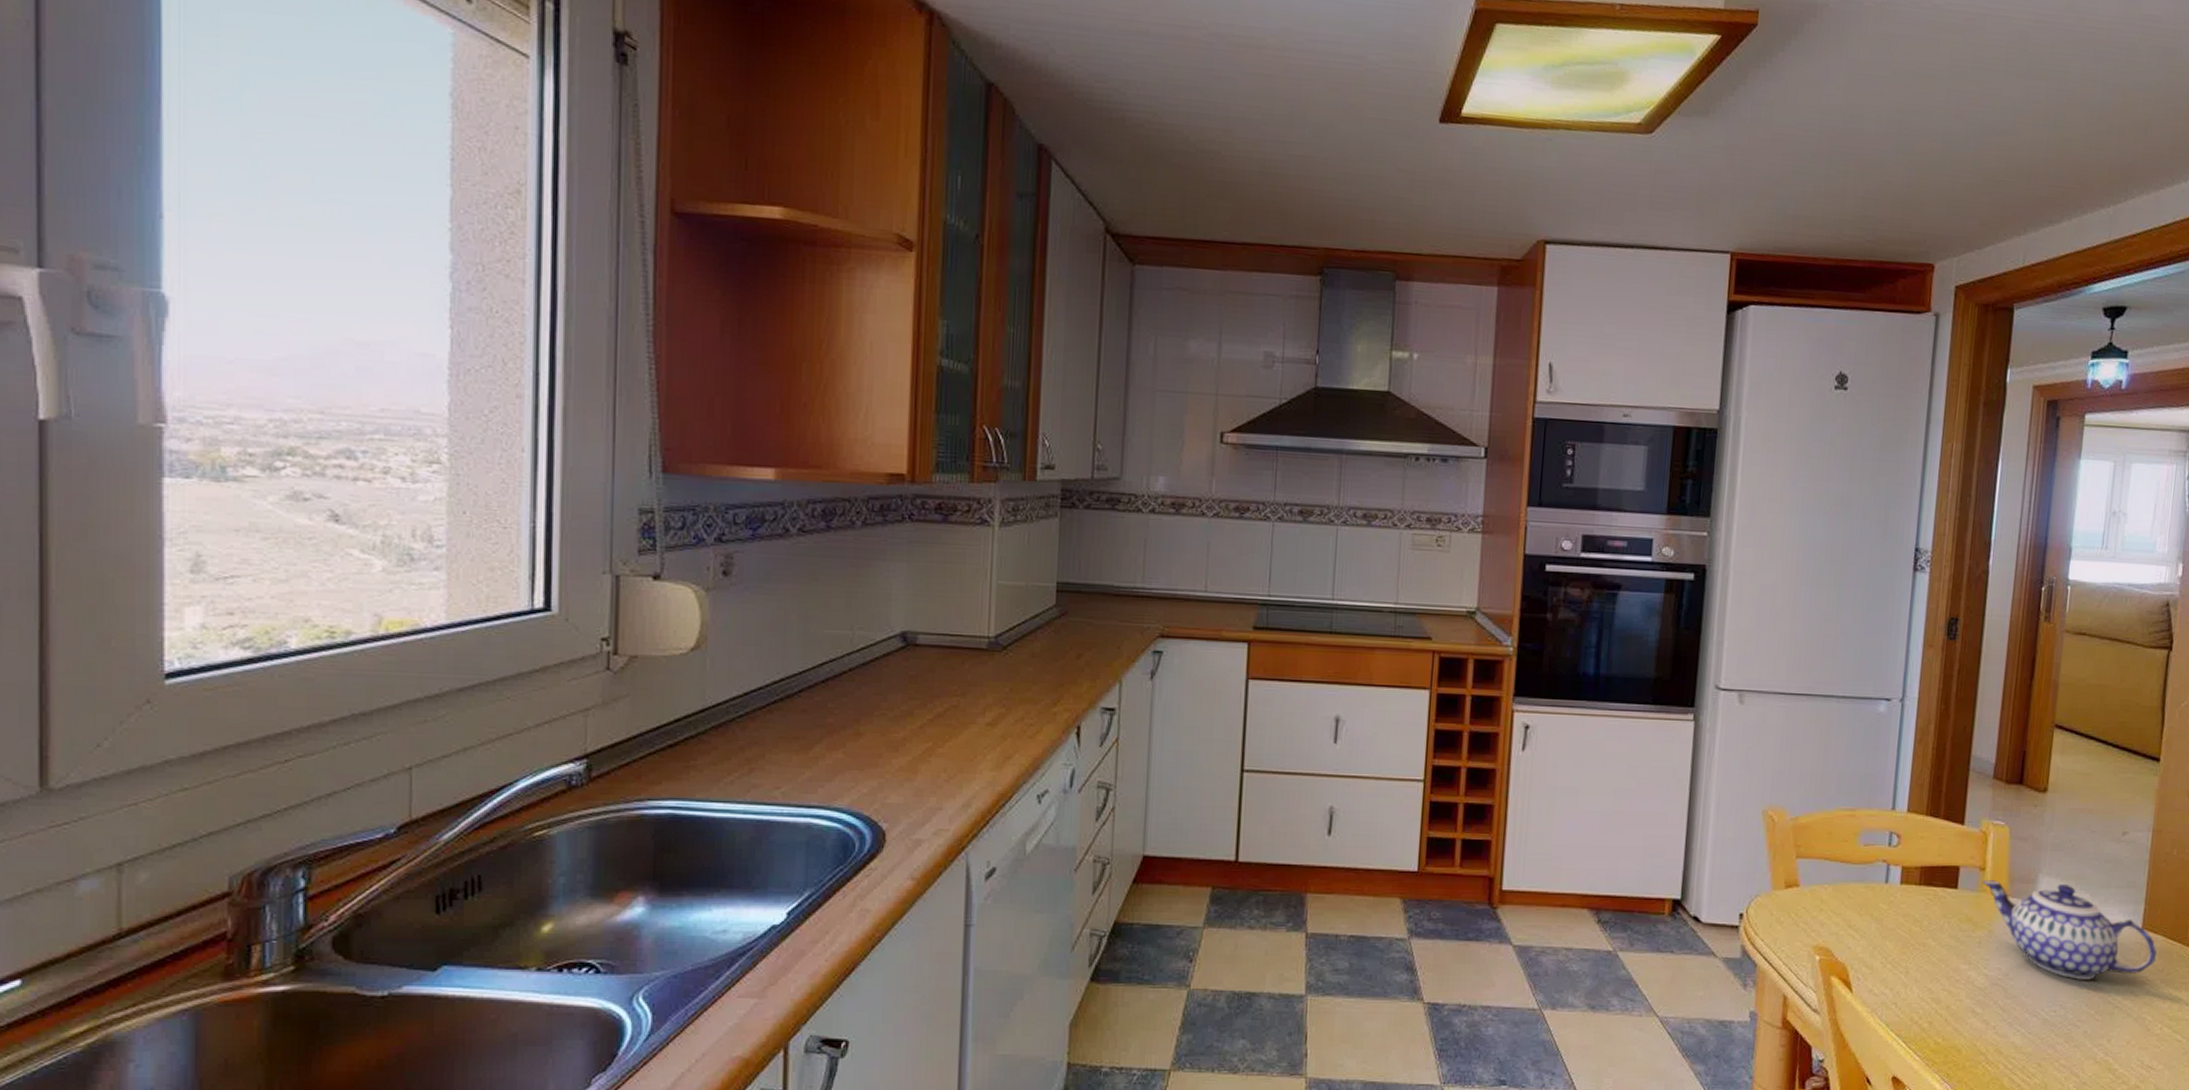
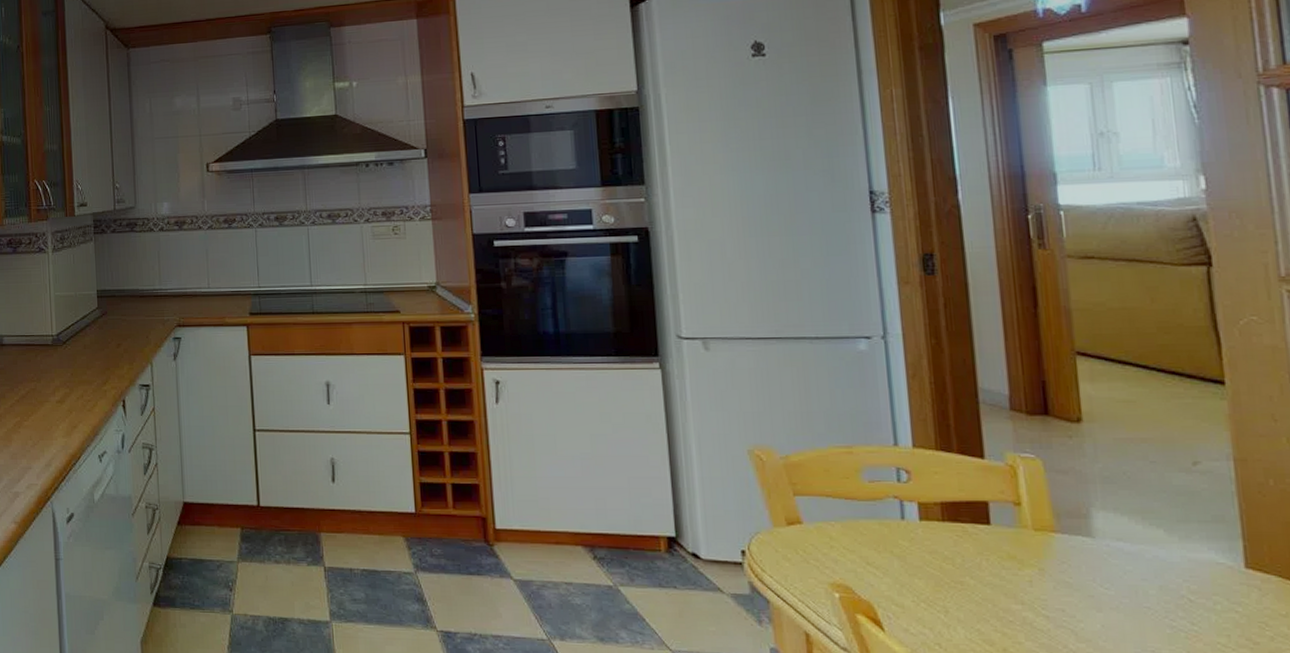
teapot: present [1982,880,2157,980] -> none [1019,516,1274,624]

